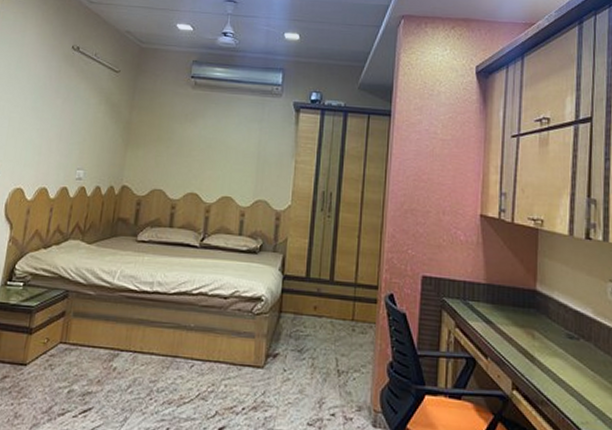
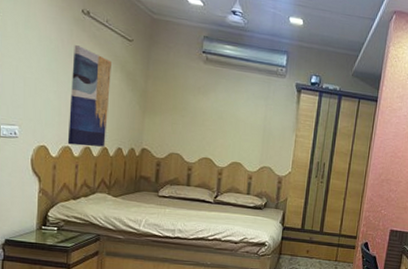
wall art: none [44,81,97,187] -> present [67,45,111,147]

